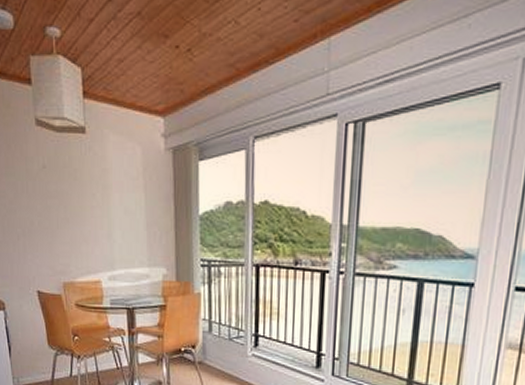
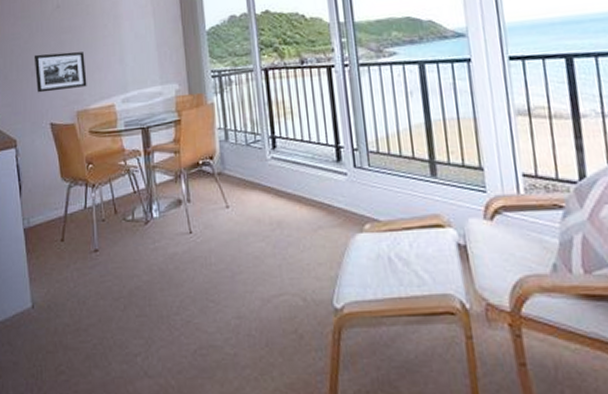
picture frame: none [19,217,74,259] -> present [34,51,87,93]

